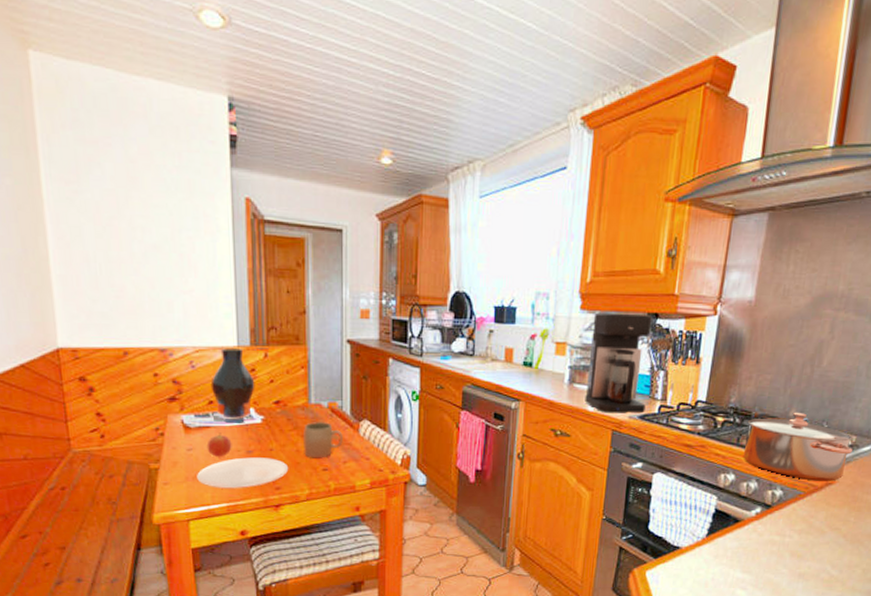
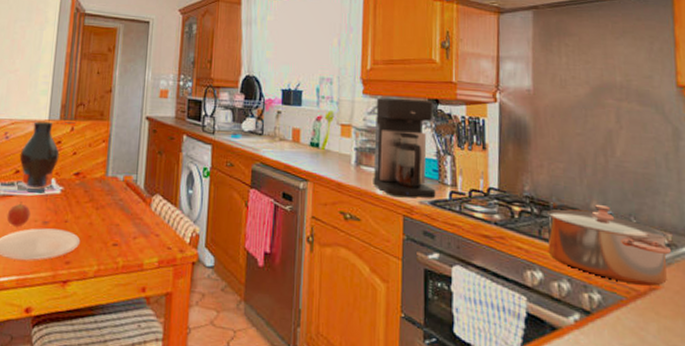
mug: present [302,422,343,458] -> none [96,195,135,233]

